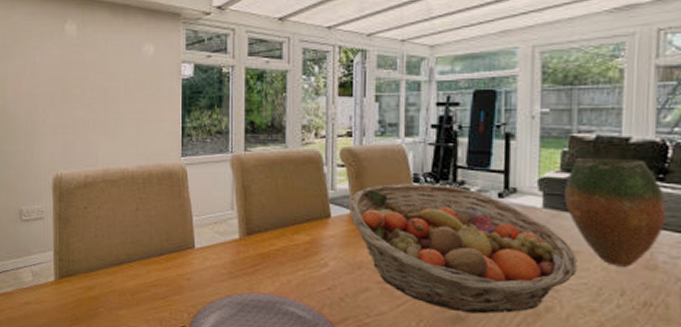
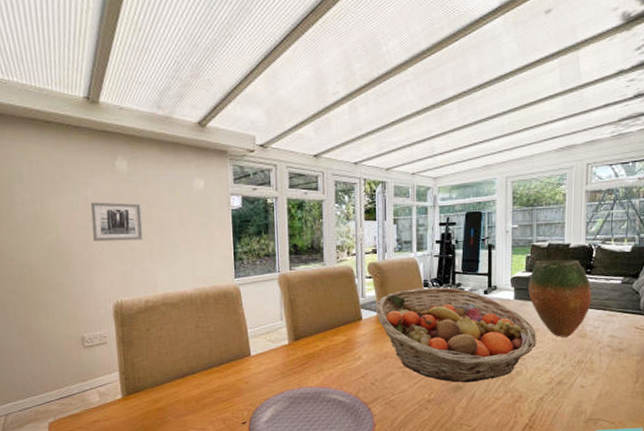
wall art: none [38,67,88,109] -> present [90,202,144,242]

